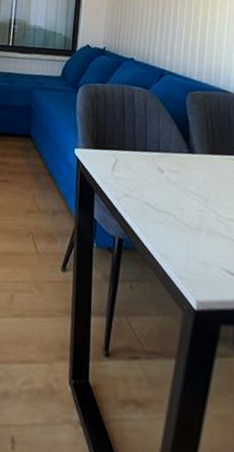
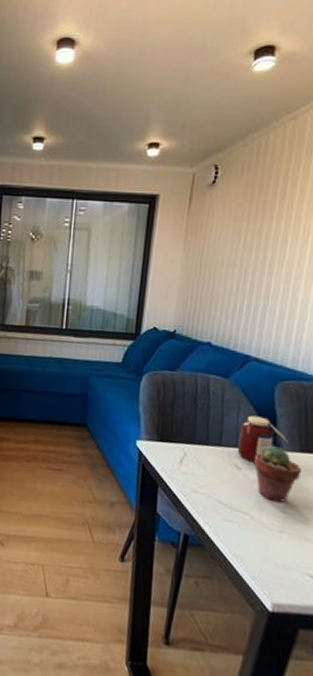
jar: none [159,122,200,165] -> present [237,415,289,463]
potted succulent: none [173,148,211,201] -> present [253,444,301,502]

